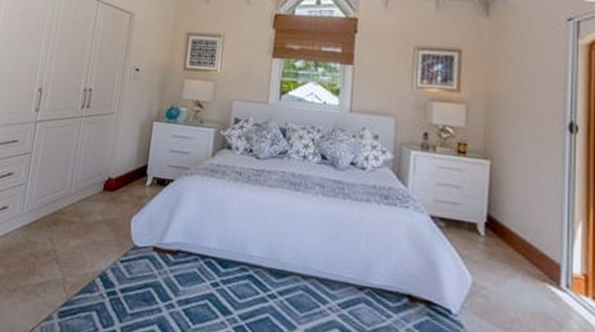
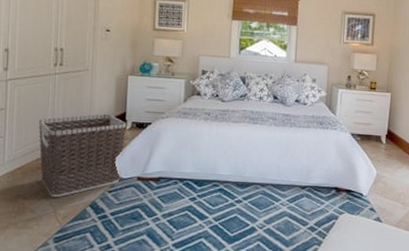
clothes hamper: none [54,164,147,262] -> present [38,114,127,198]

